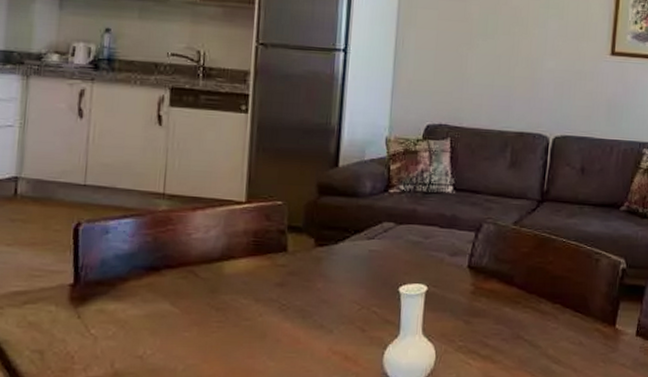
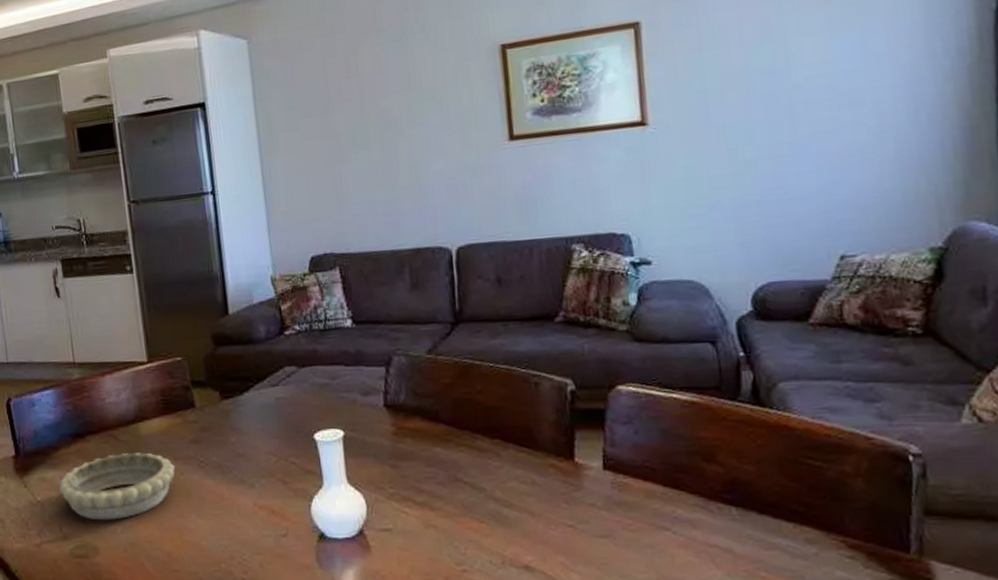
decorative bowl: none [118,290,254,358] -> present [59,453,175,521]

